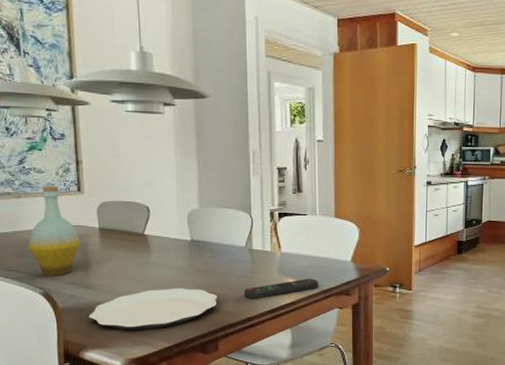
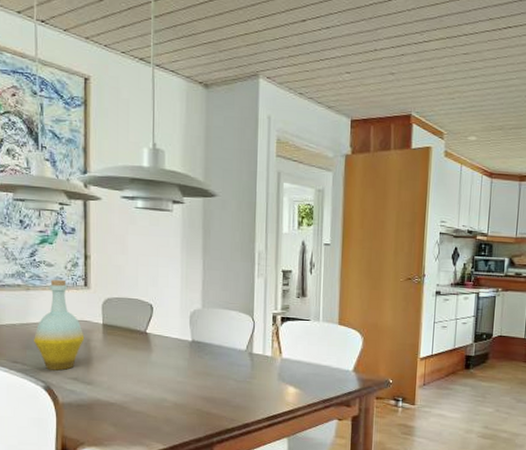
plate: present [88,288,218,330] -> none [87,389,215,430]
remote control: present [244,278,319,299] -> none [242,386,319,405]

